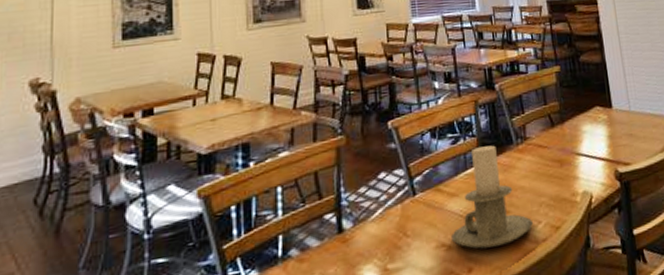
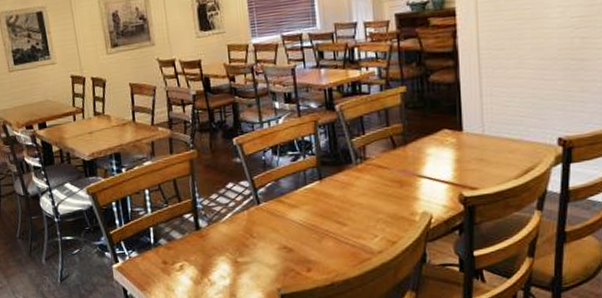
candle holder: present [451,145,534,249] -> none [292,164,370,254]

